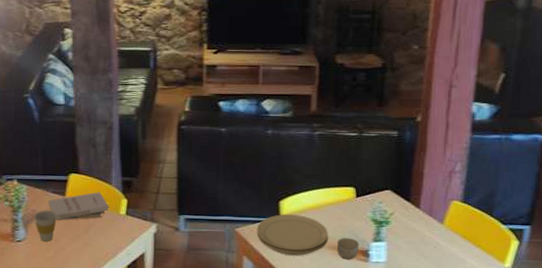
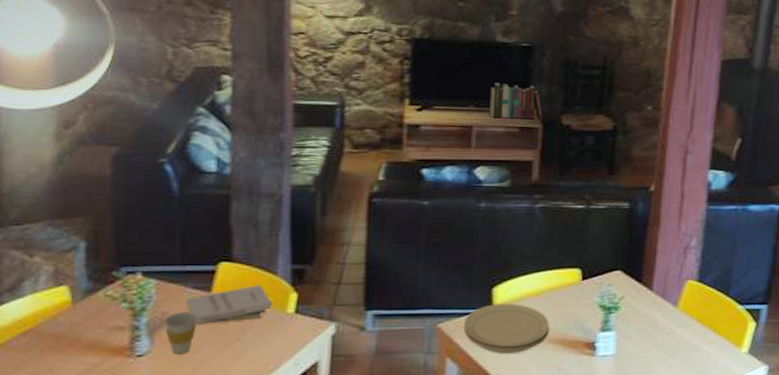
books: none [273,28,320,60] -> present [489,82,544,120]
cup: present [336,237,360,260] -> none [559,328,585,355]

